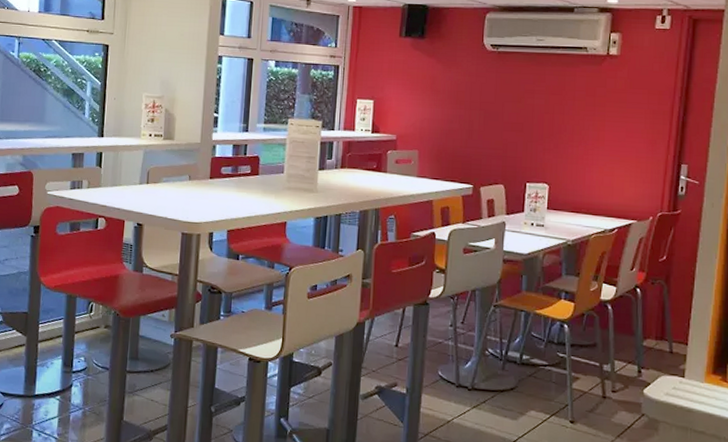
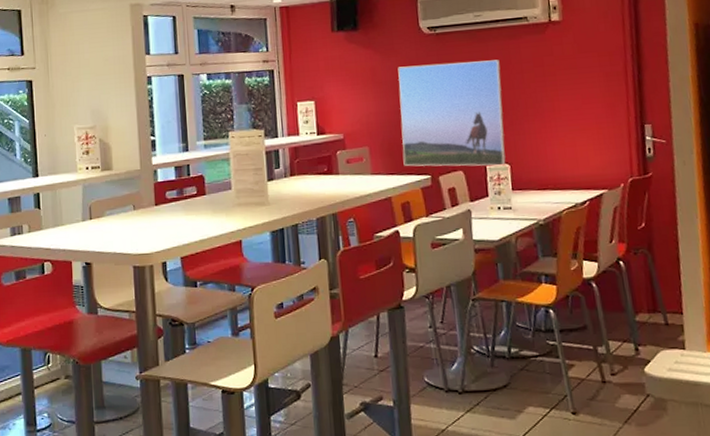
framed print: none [449,79,554,185] -> present [398,59,506,167]

